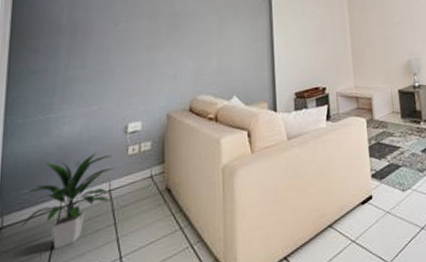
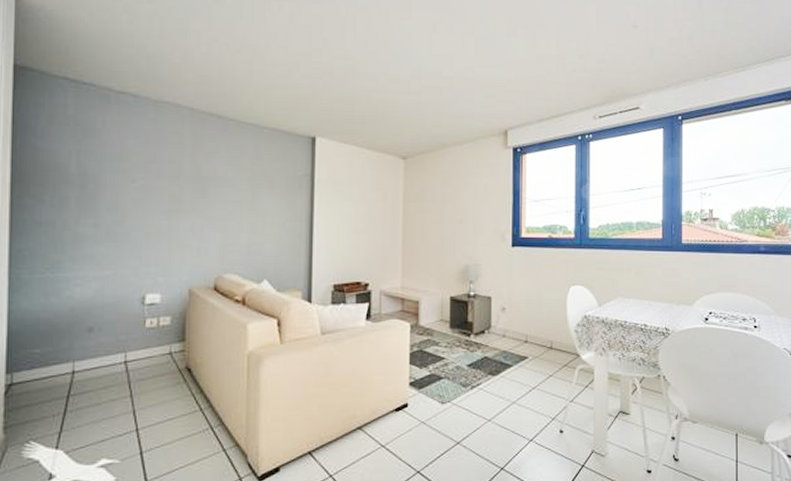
indoor plant: present [20,153,114,250] -> none [31,321,130,413]

